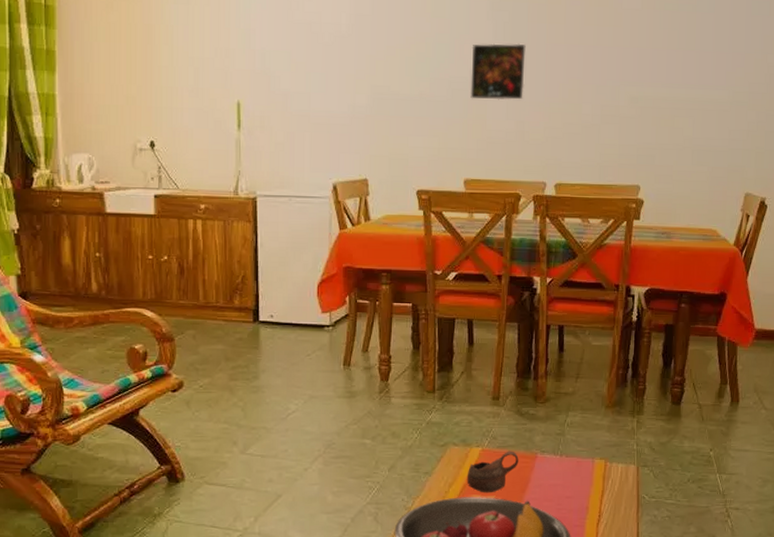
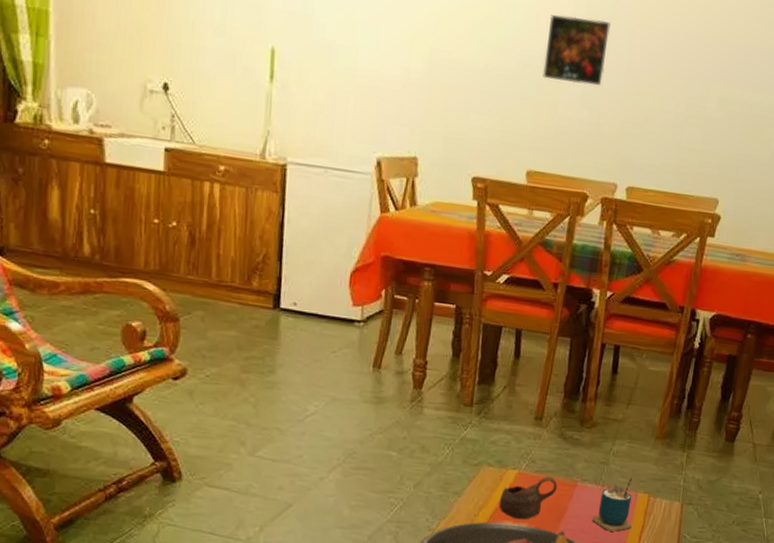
cup: none [554,445,592,497] -> present [592,476,633,532]

